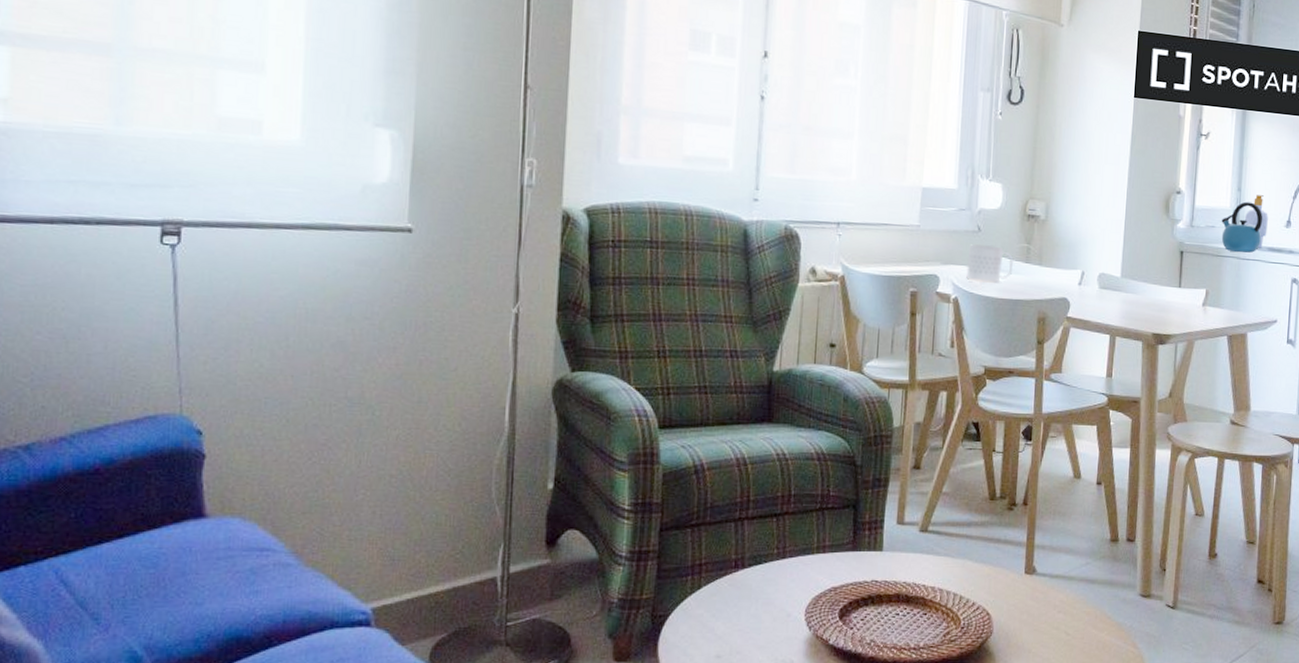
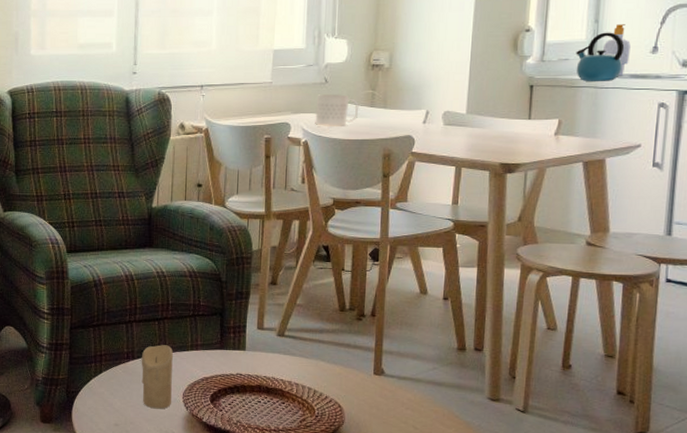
candle: none [753,548,794,632] -> present [141,345,173,409]

